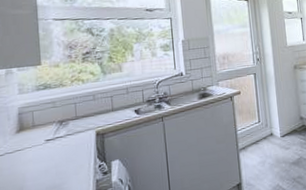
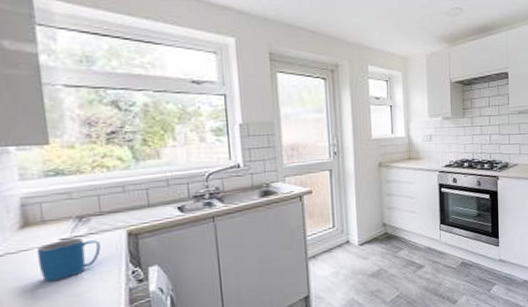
mug: none [28,138,75,177] -> present [36,237,101,283]

